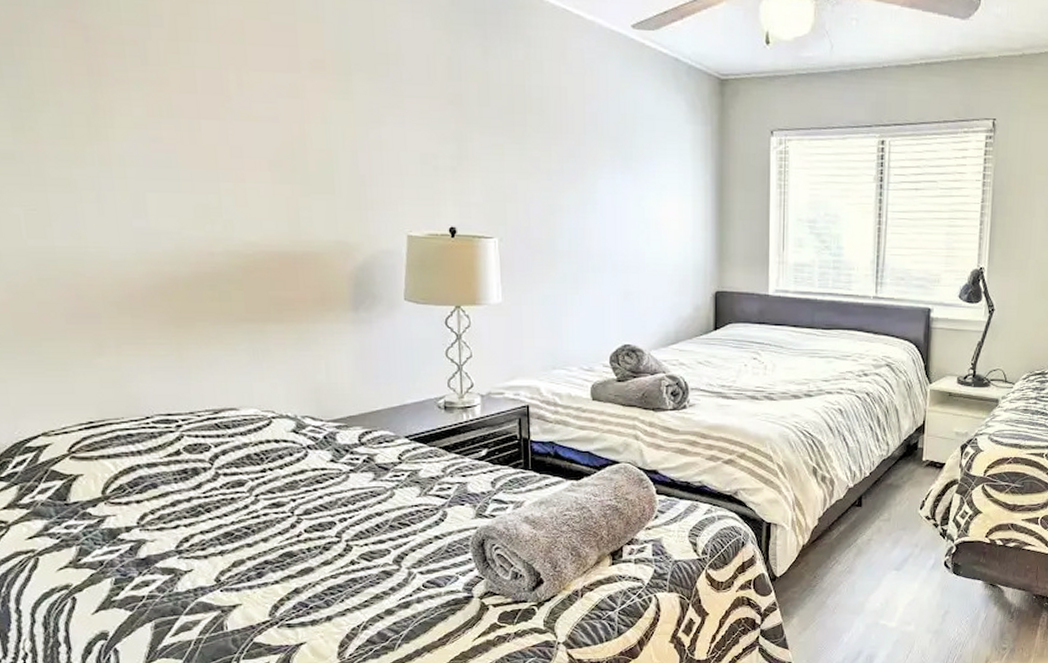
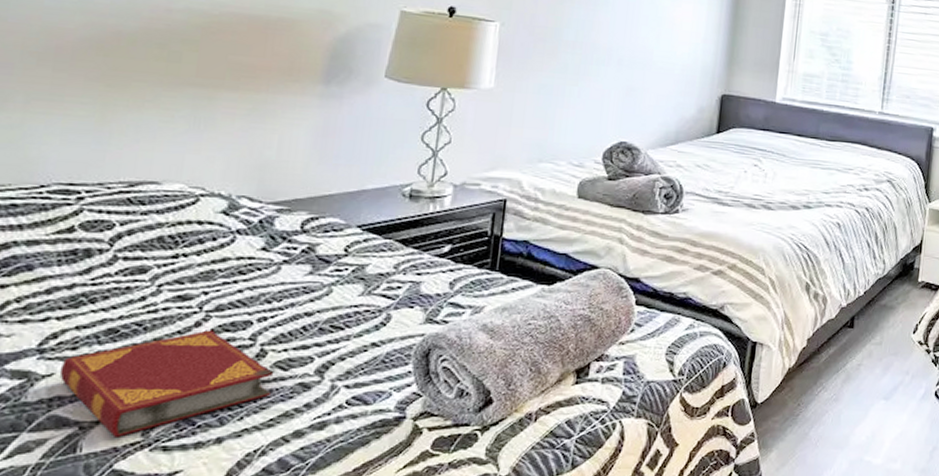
hardback book: none [196,530,361,618] -> present [59,330,274,437]

